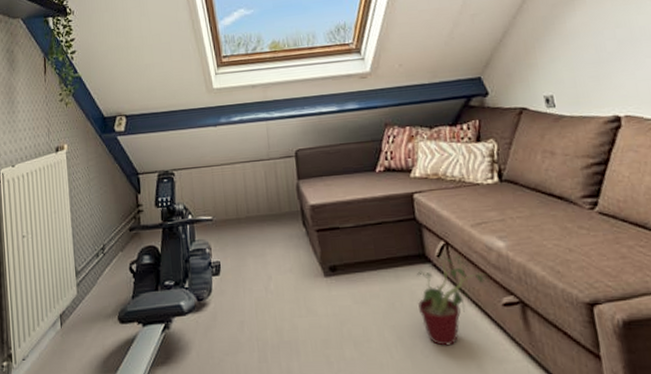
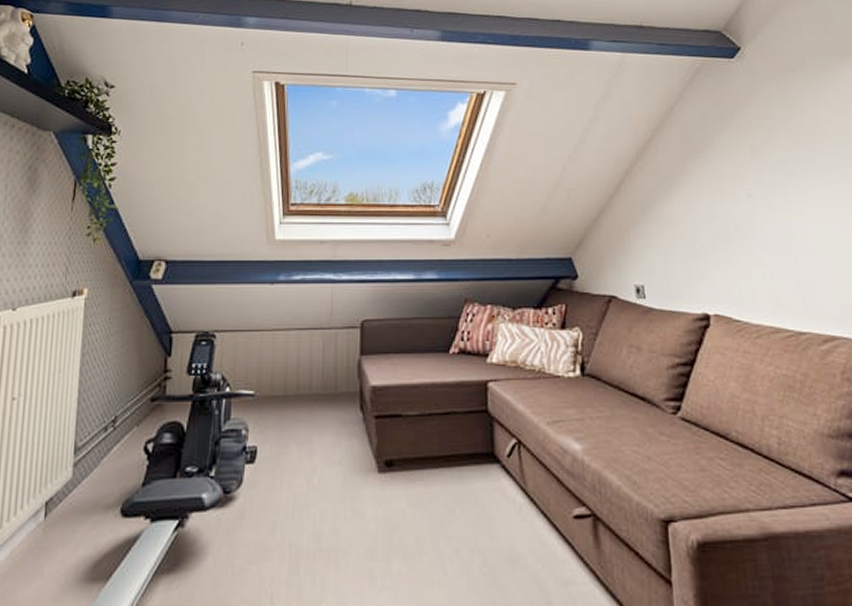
potted plant: present [417,252,489,346] -> none [481,452,561,563]

